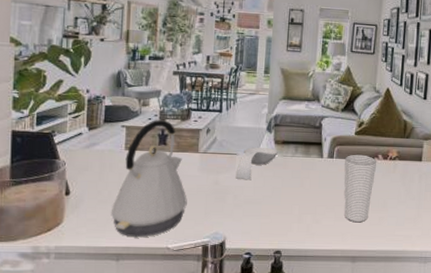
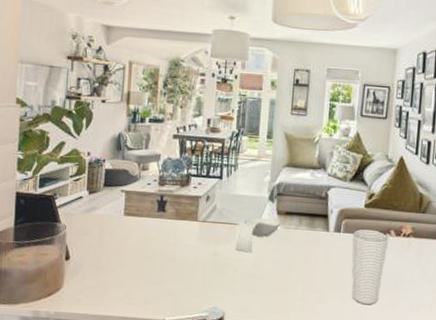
kettle: present [110,120,187,237] -> none [109,185,186,308]

